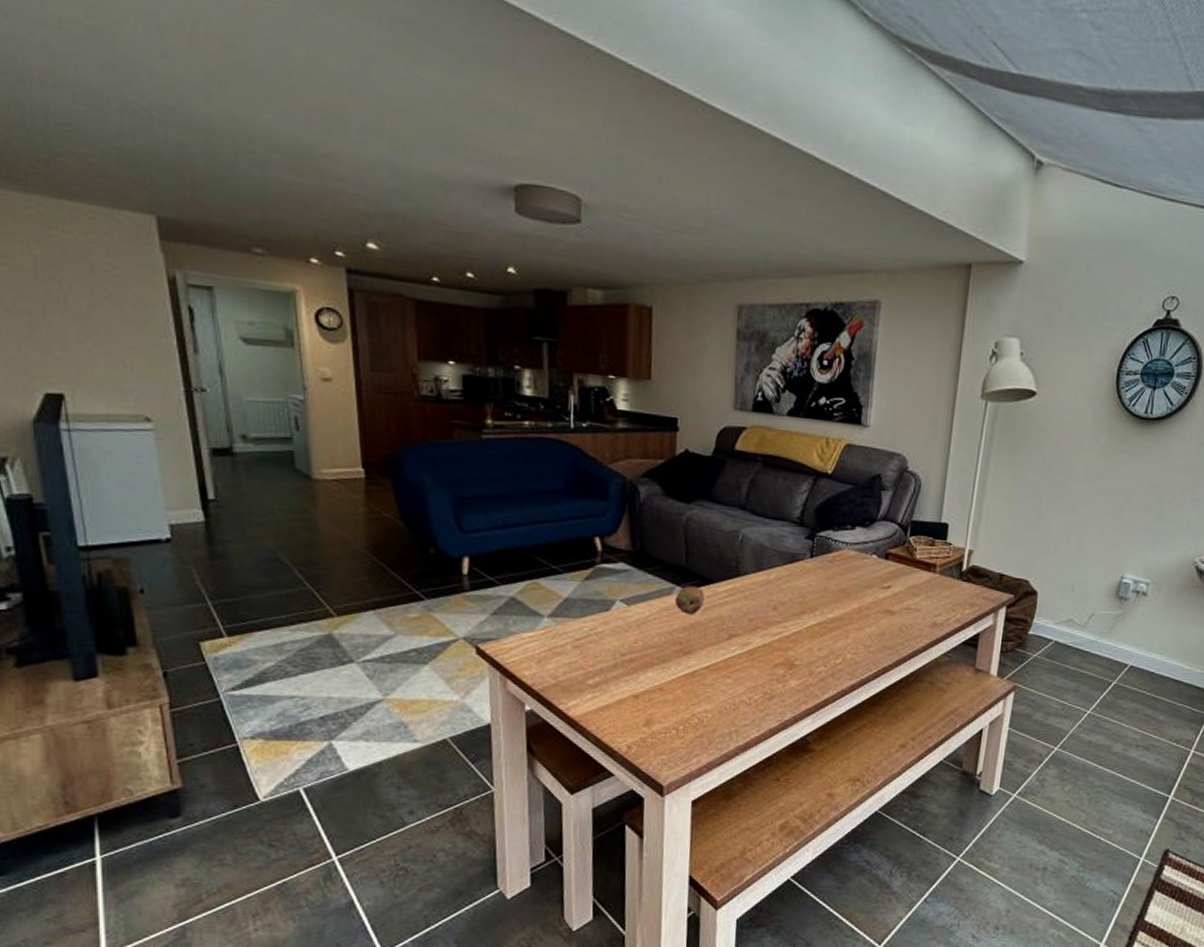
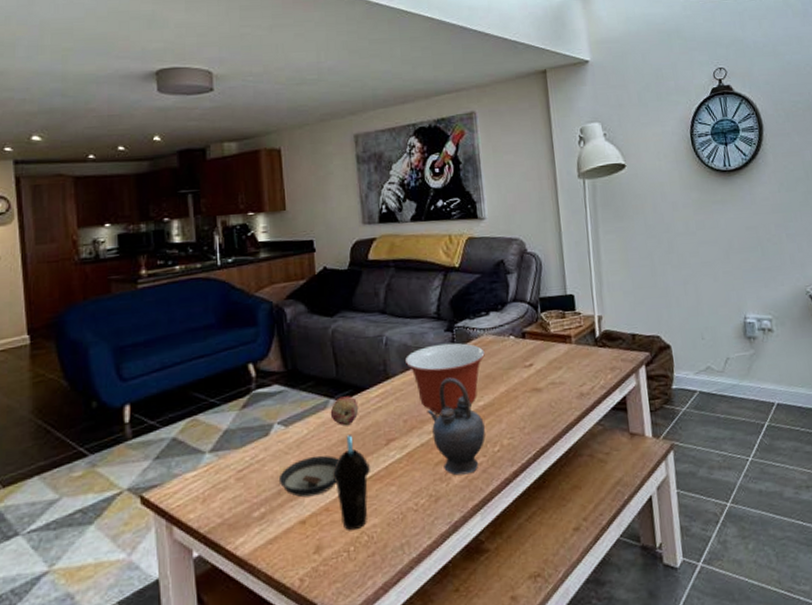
saucer: none [617,637,678,675] -> present [280,455,339,498]
cup: none [669,624,709,712] -> present [332,435,370,531]
mixing bowl: none [758,550,843,619] -> present [404,343,485,414]
teapot: none [774,585,831,680] -> present [427,377,485,476]

